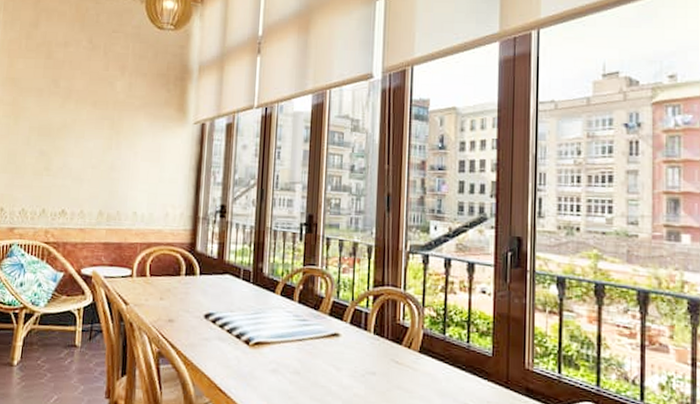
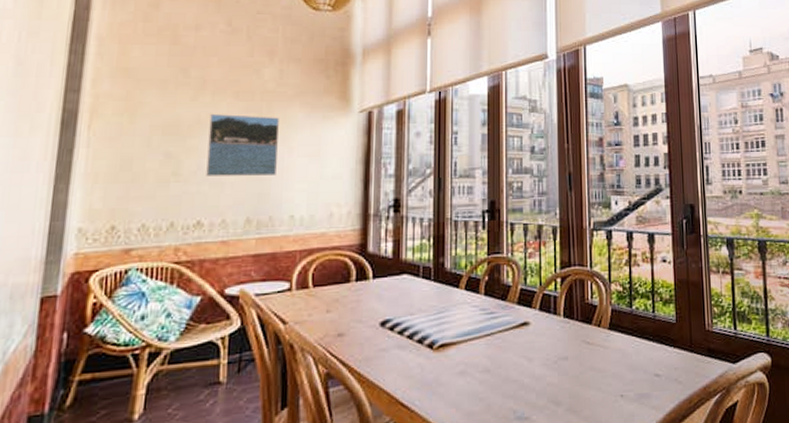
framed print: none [69,120,127,176] -> present [206,114,279,176]

